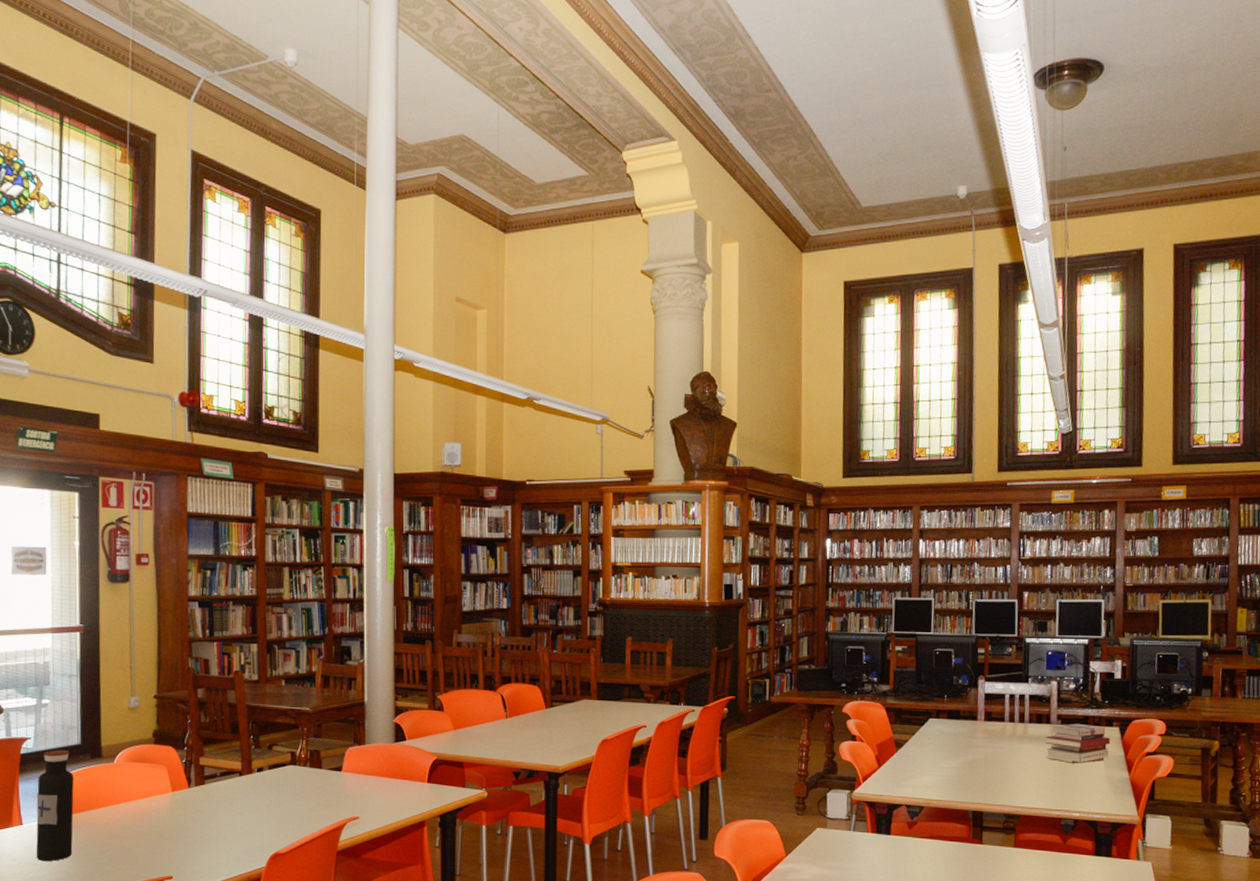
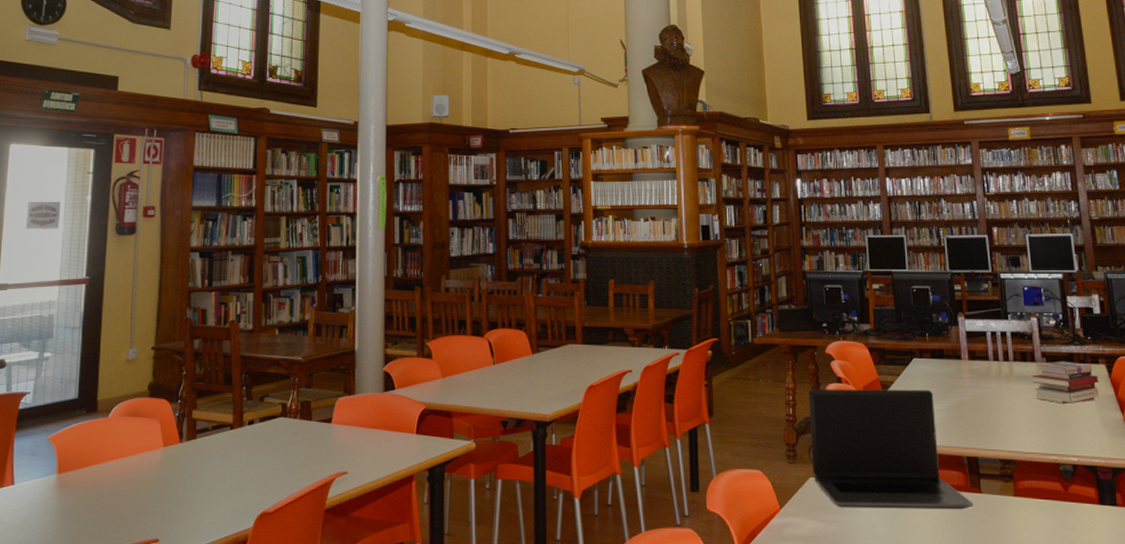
water bottle: present [36,749,74,861] -> none [24,404,69,524]
laptop computer: none [820,746,974,859] -> present [808,389,974,510]

